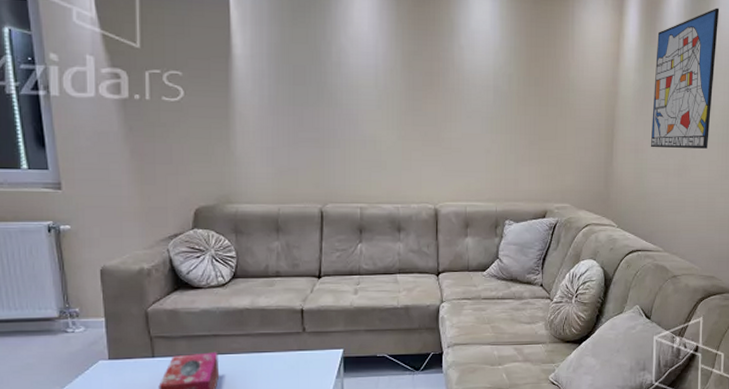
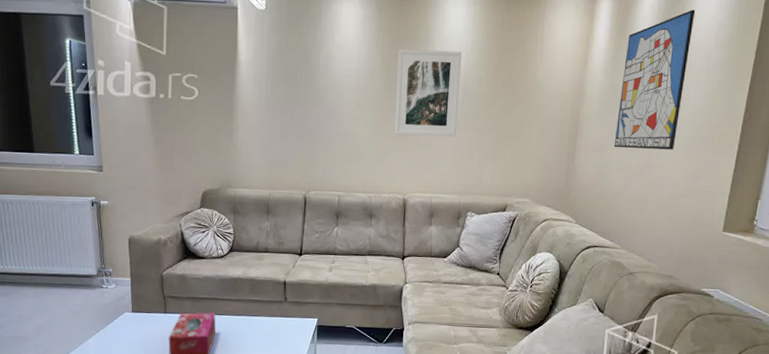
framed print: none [421,44,490,140] -> present [394,49,462,137]

